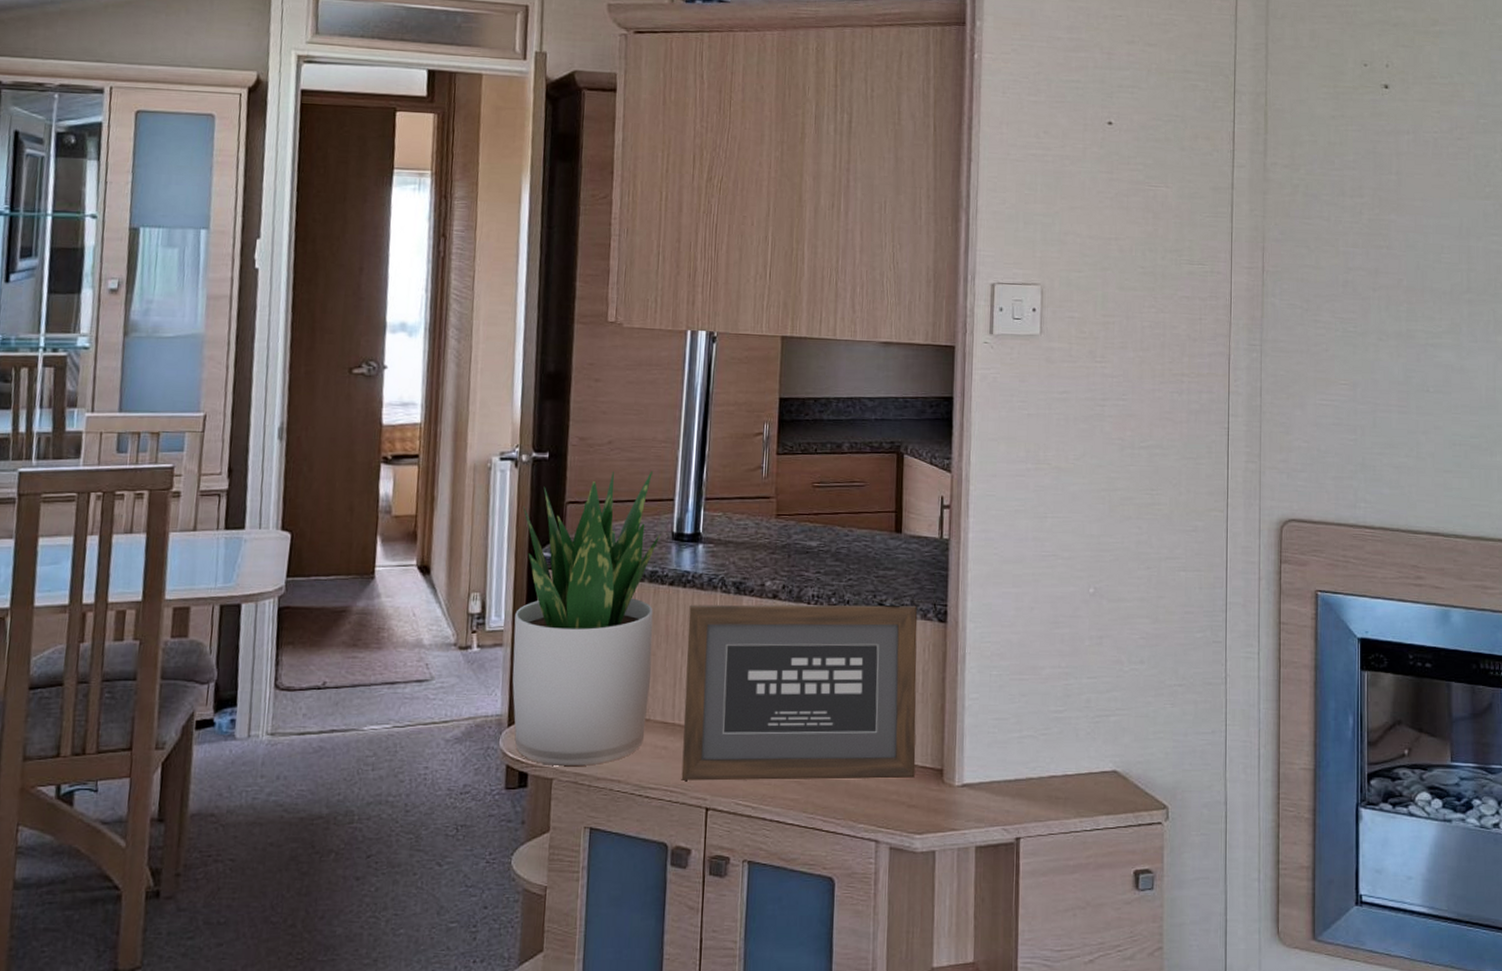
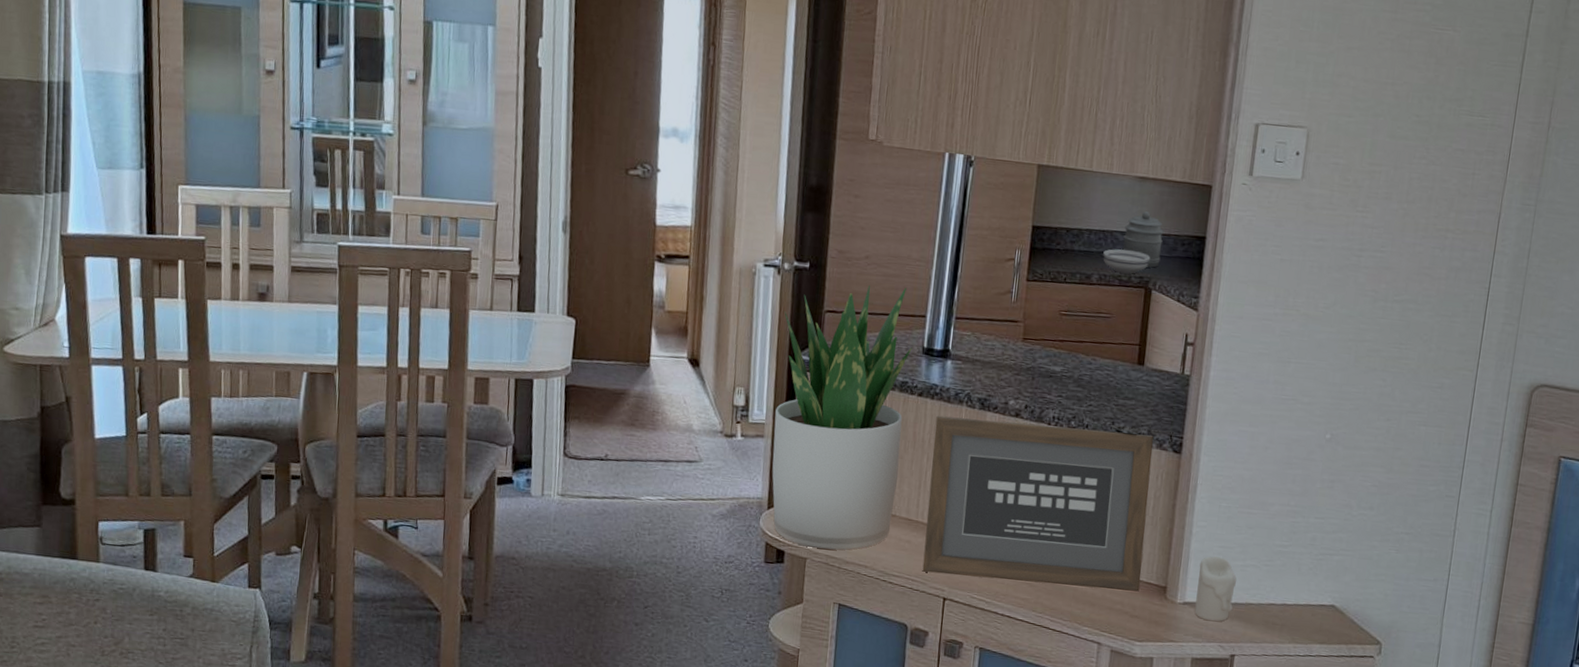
bowl: none [852,416,900,440] -> present [1103,249,1151,274]
jar: none [871,376,911,432] -> present [1122,211,1164,268]
candle: none [974,730,1014,803] -> present [1194,556,1237,622]

